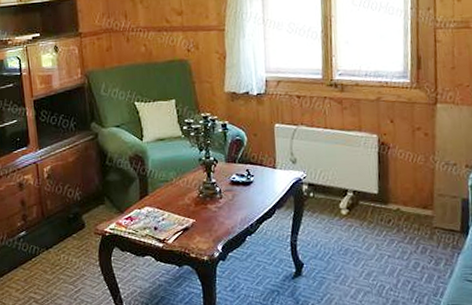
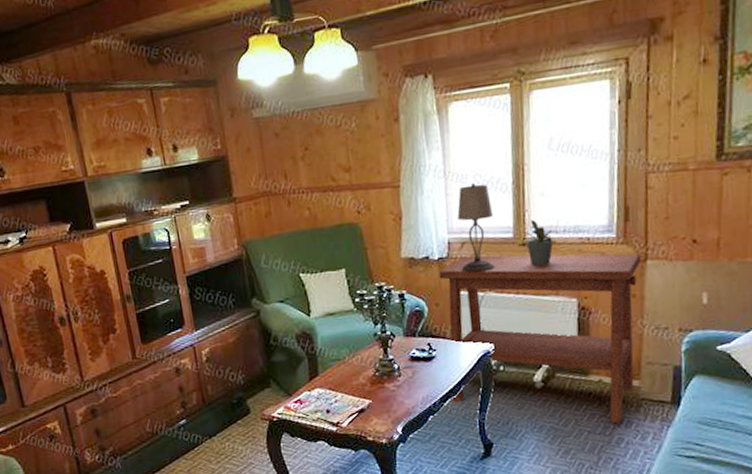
side table: none [257,93,432,249] -> present [439,253,641,424]
table lamp: none [274,30,306,108] -> present [457,183,495,273]
potted plant: none [329,64,360,105] -> present [521,219,558,266]

